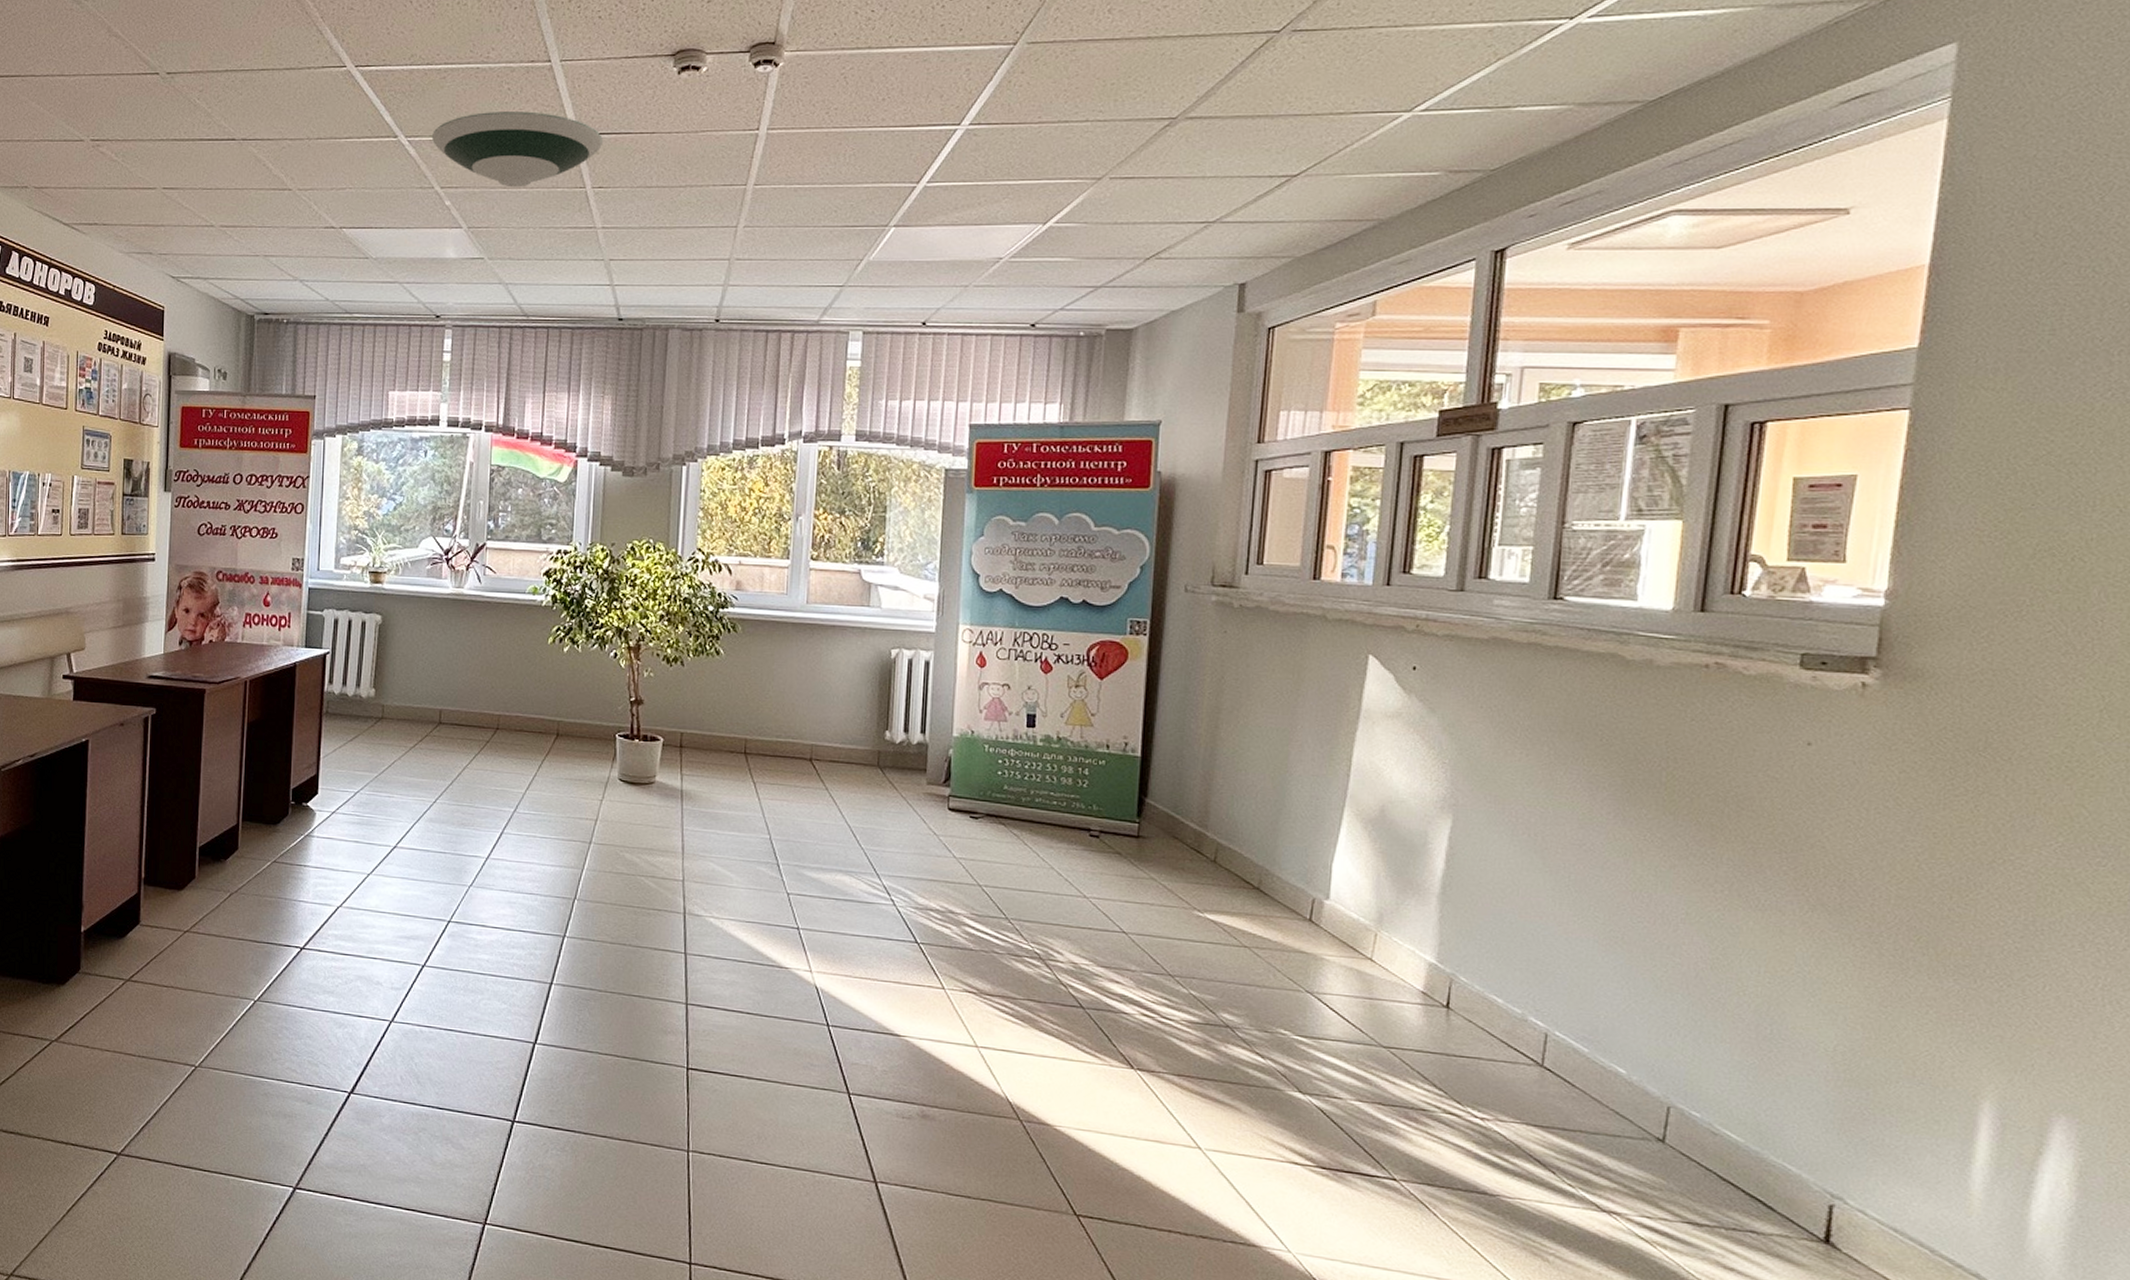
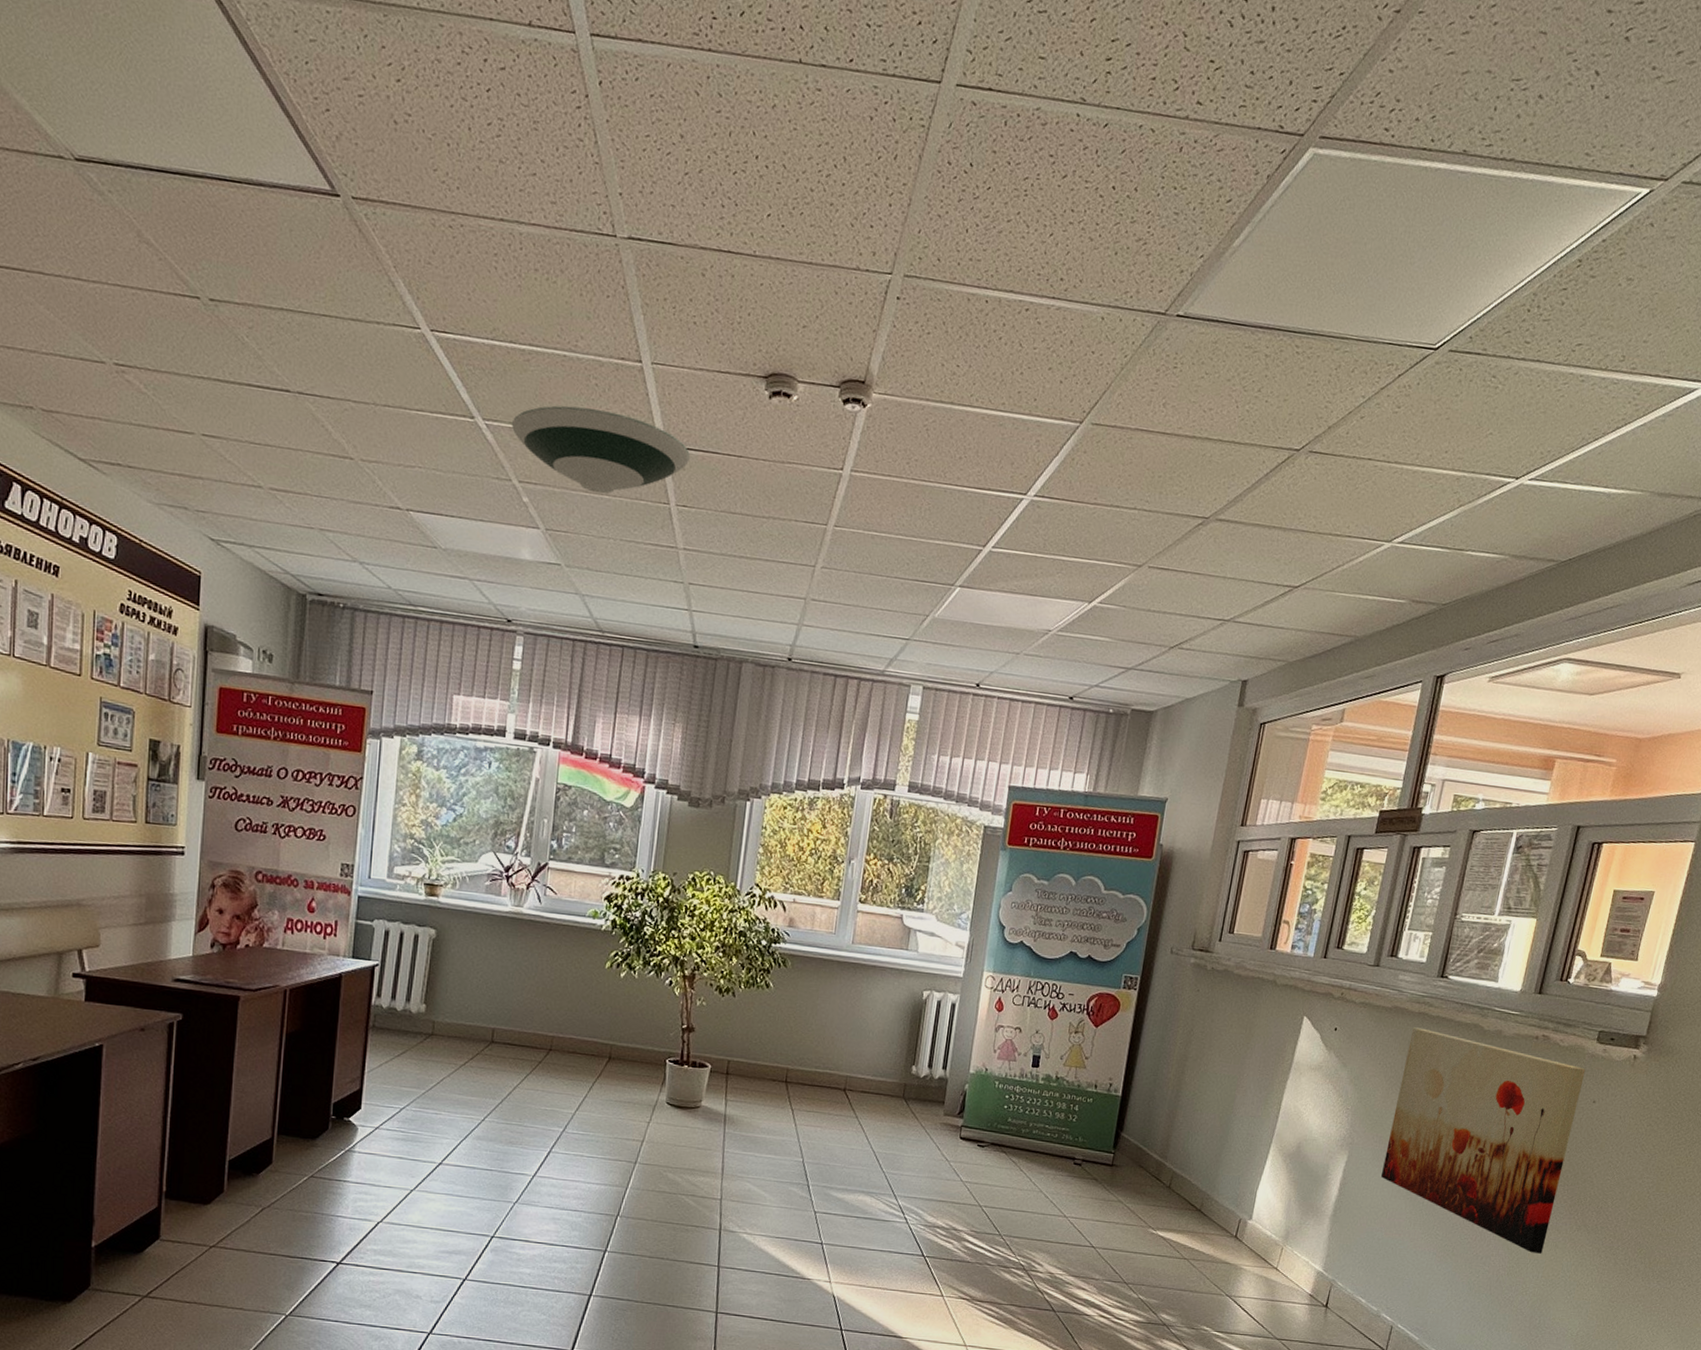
wall art: none [1504,661,1789,942] -> present [1381,1027,1586,1254]

